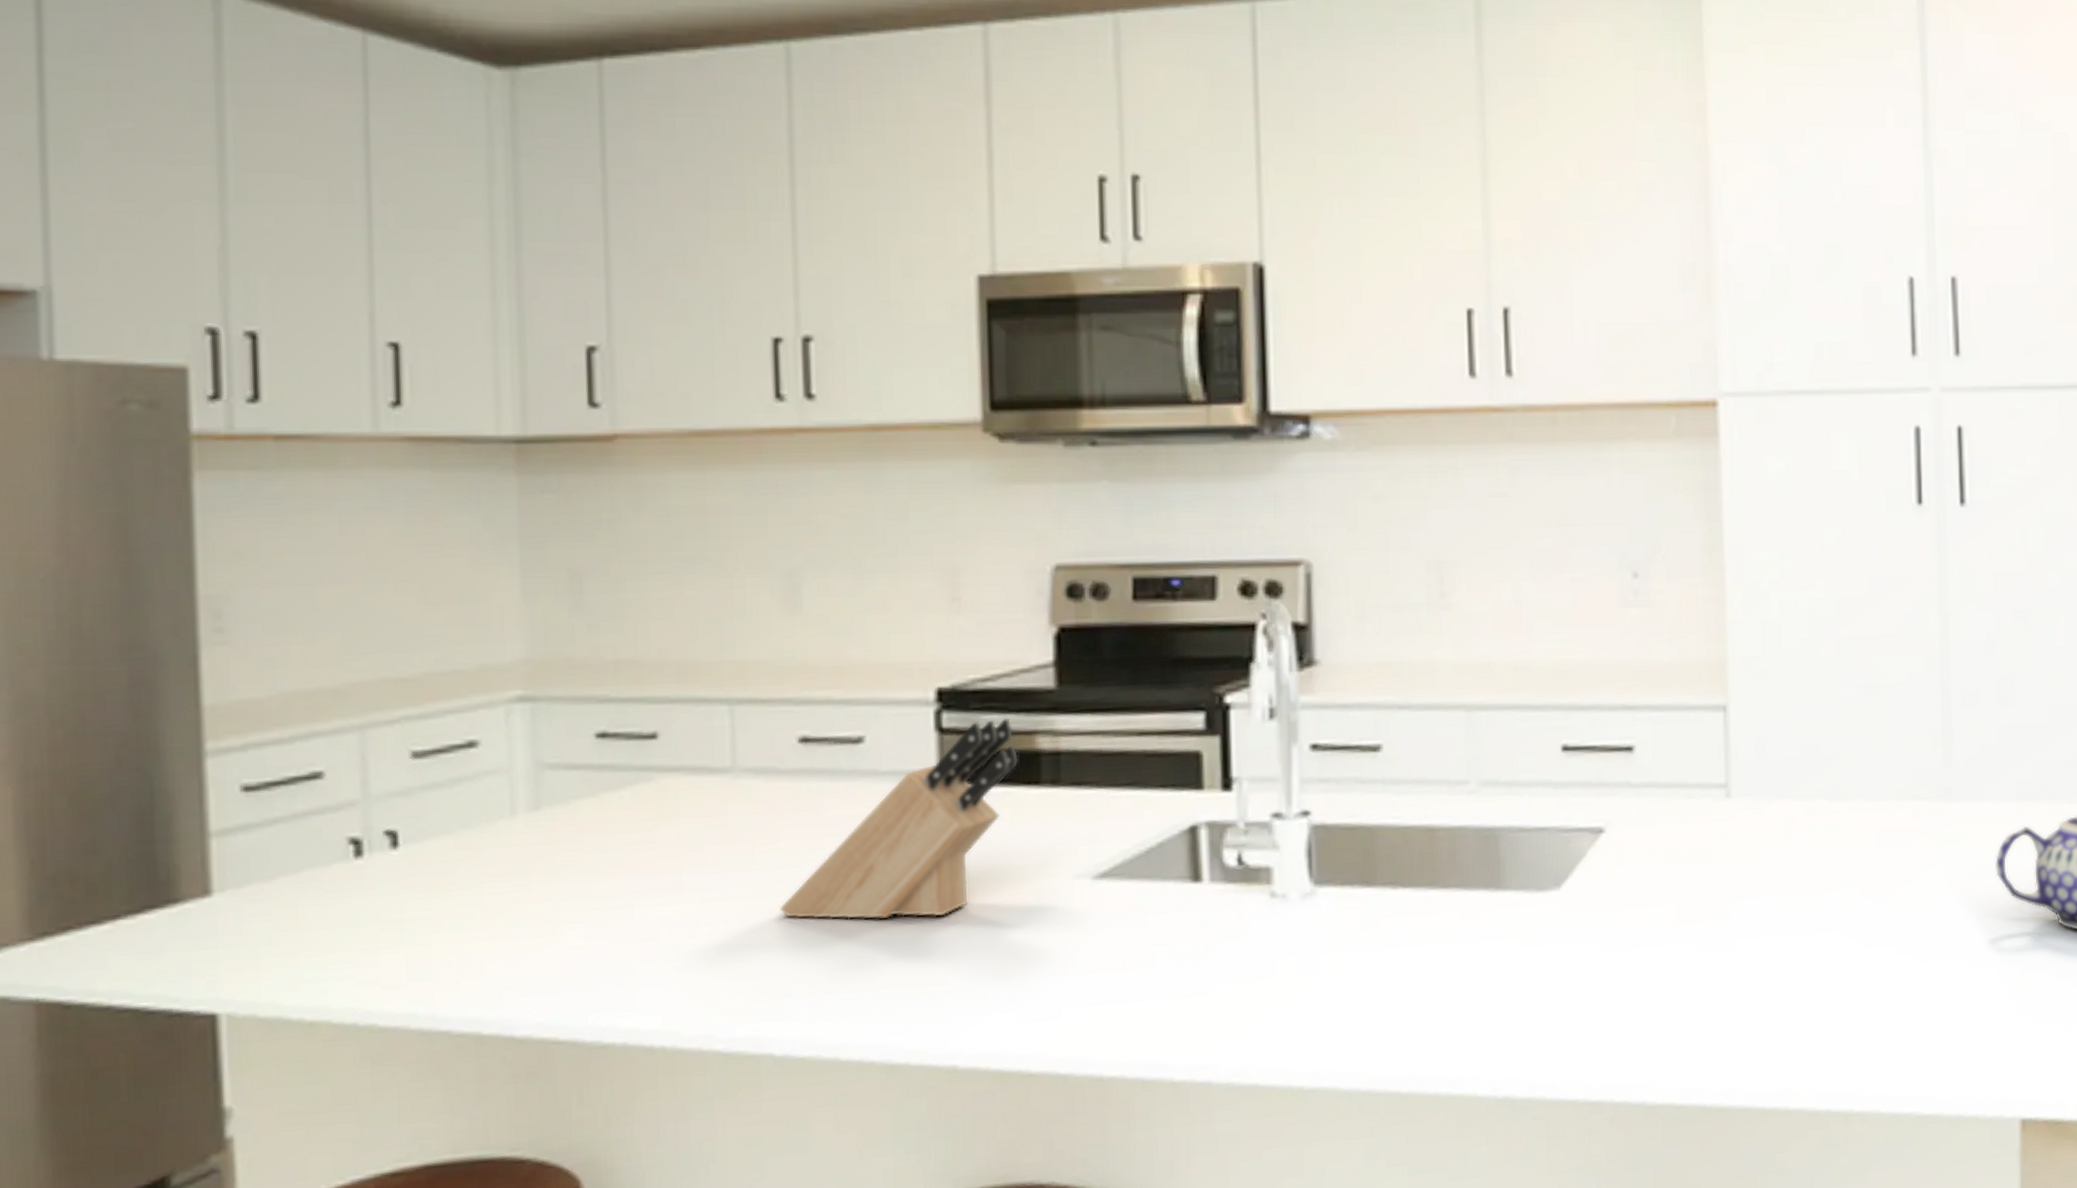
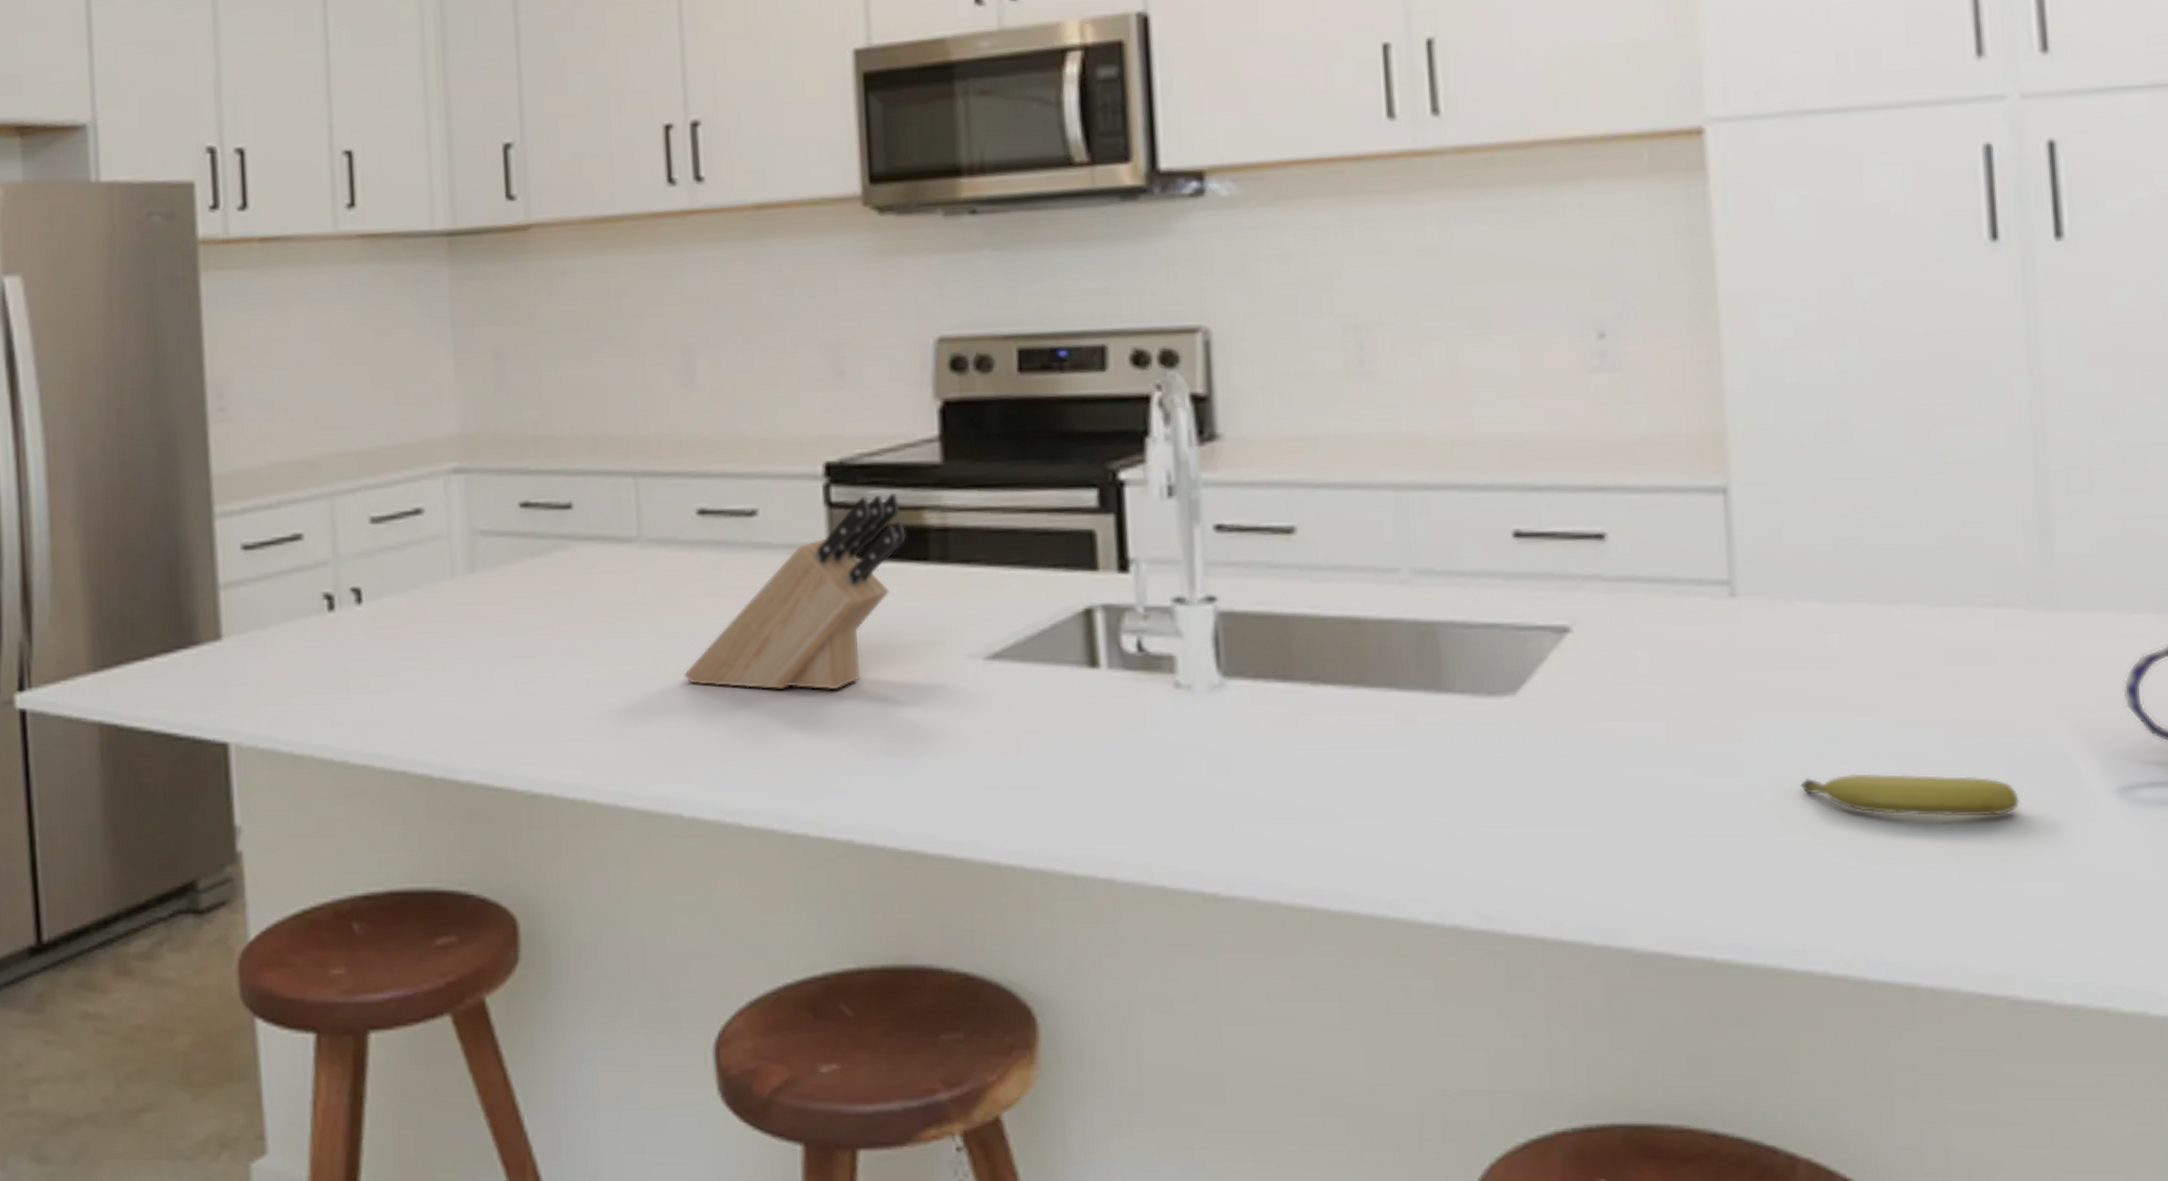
fruit: none [1773,938,1924,973] -> present [1800,773,2020,817]

